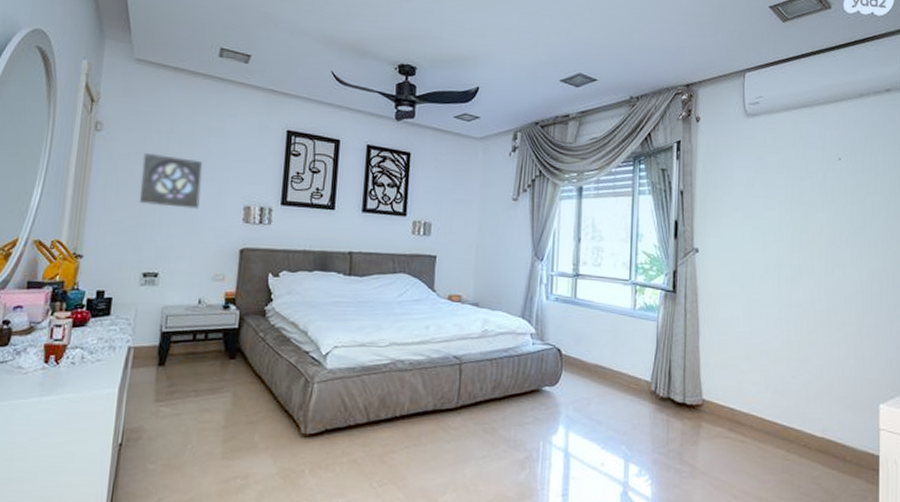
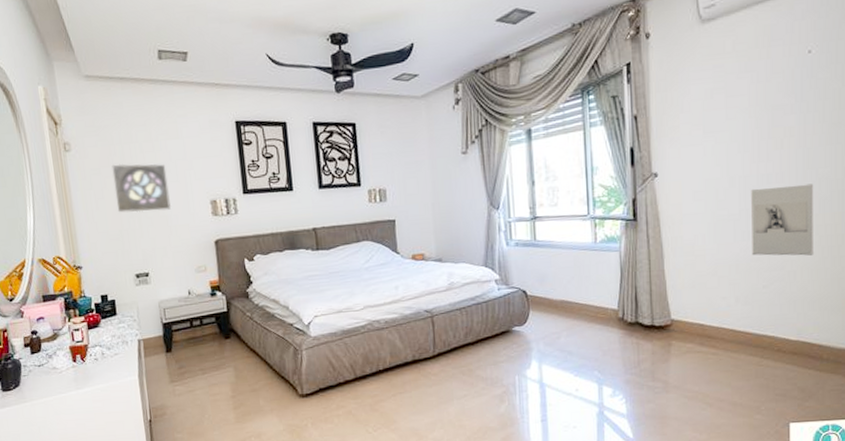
wall sculpture: none [783,278,840,351] -> present [751,183,815,256]

